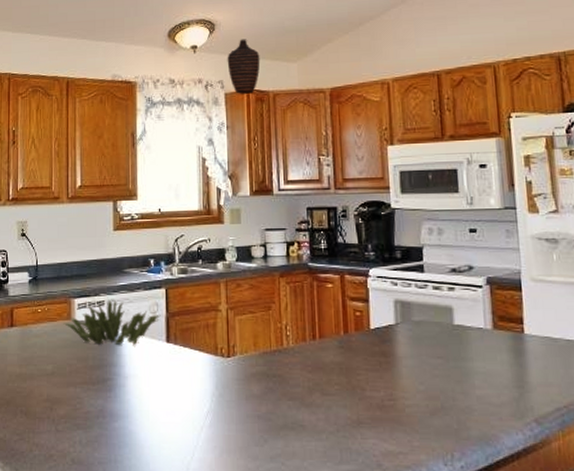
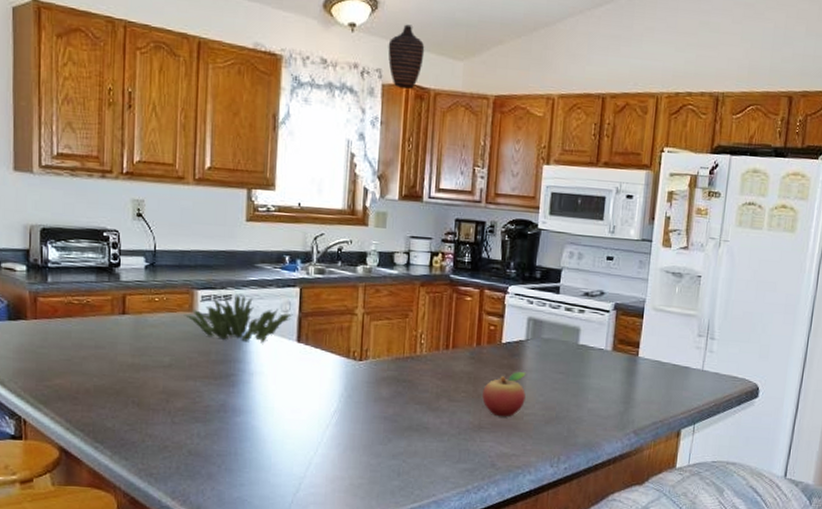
fruit: none [357,359,404,410] -> present [482,372,526,417]

